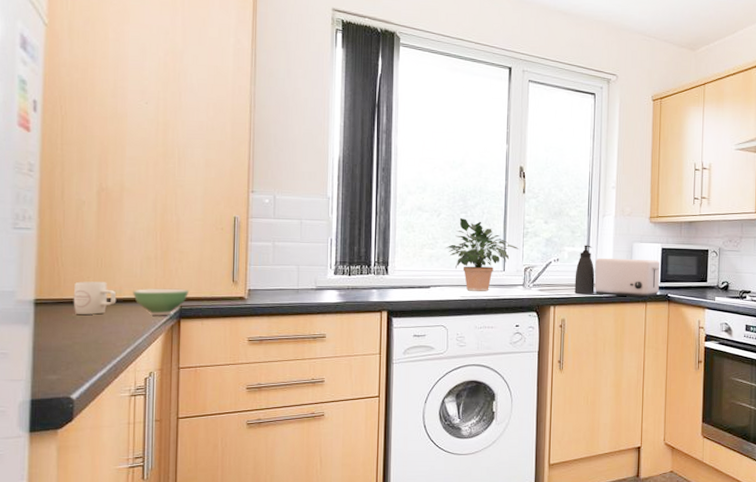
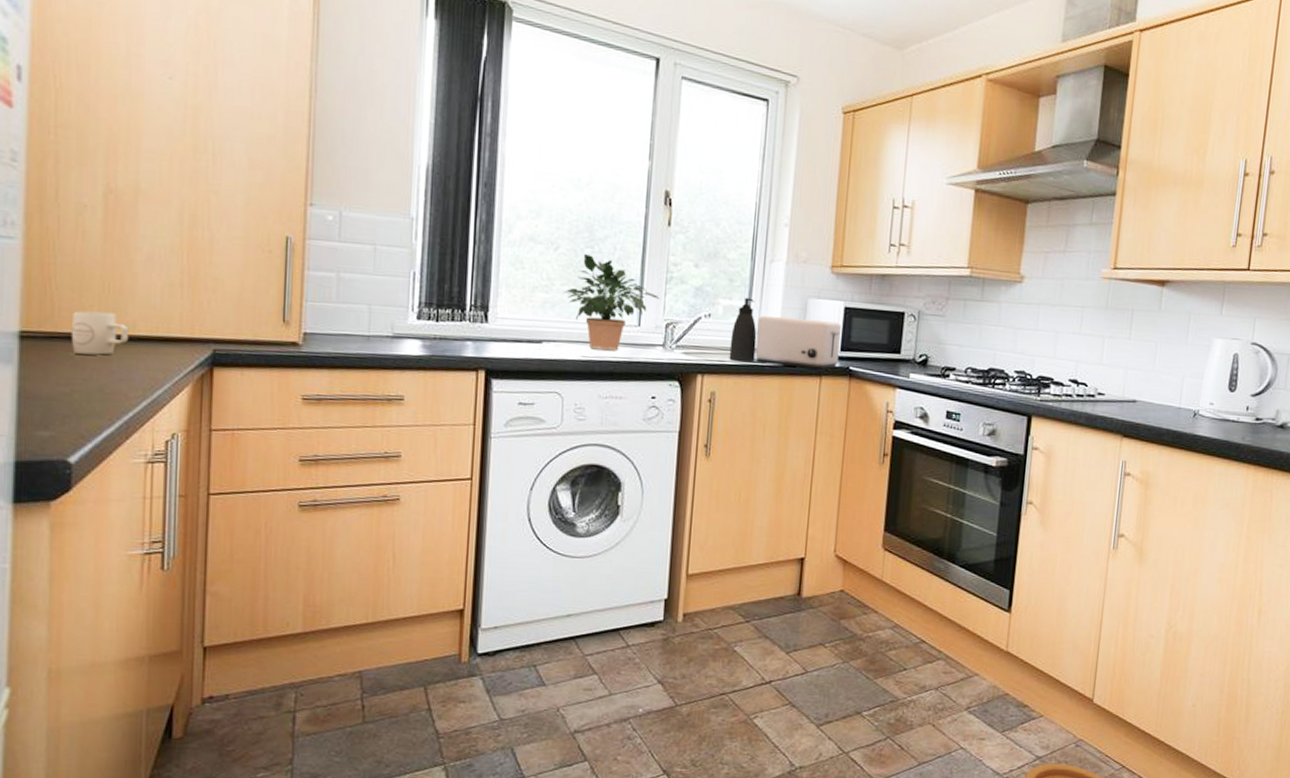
bowl: present [132,288,190,316] -> none [149,324,226,362]

